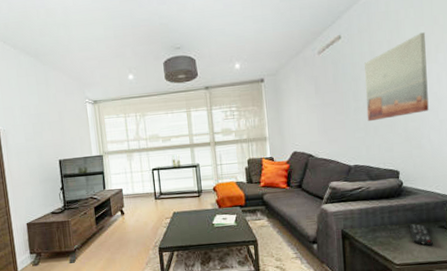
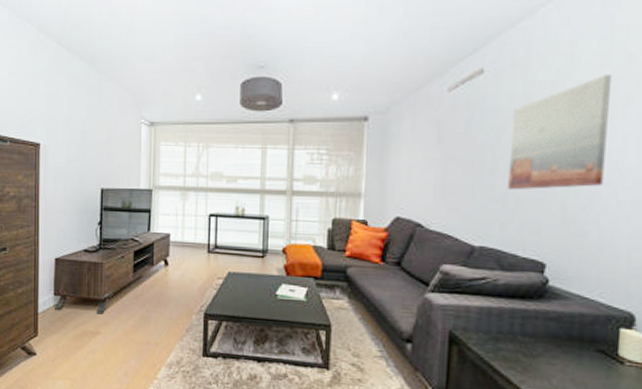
remote control: present [410,223,433,246] -> none [551,338,584,375]

